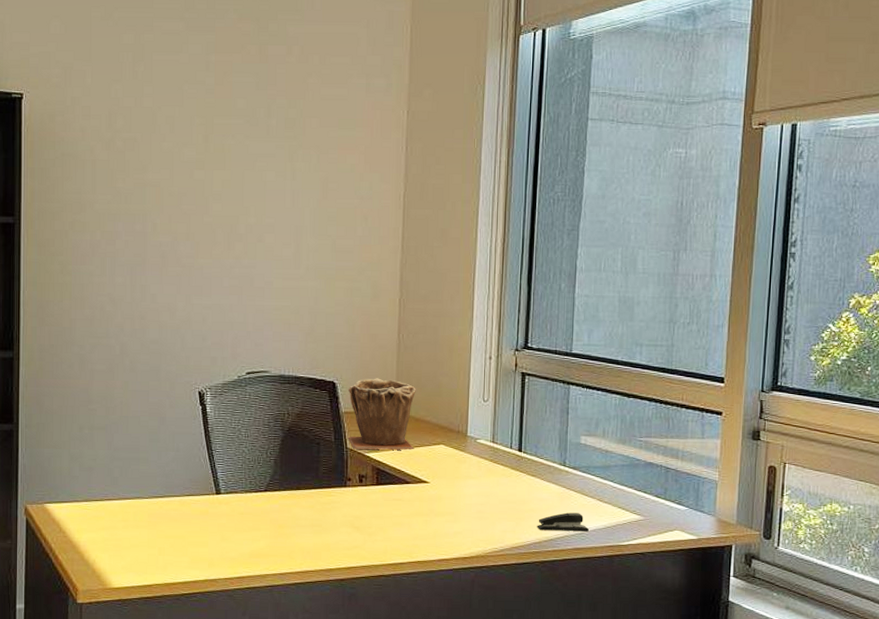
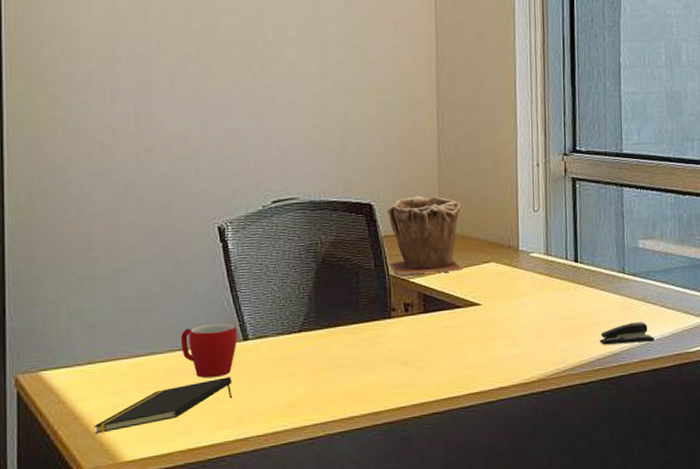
notepad: none [88,524,205,562] -> present [94,377,233,434]
mug: none [162,476,211,524] -> present [180,323,237,378]

